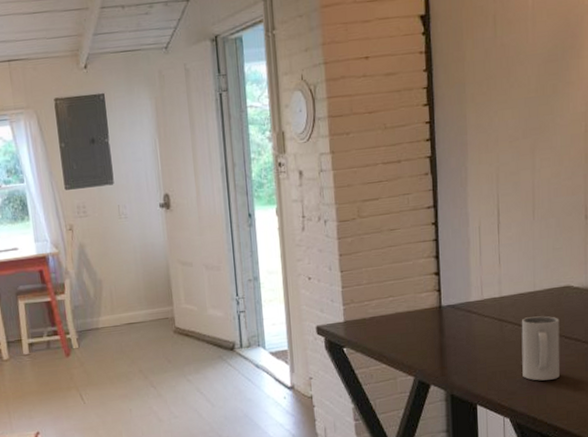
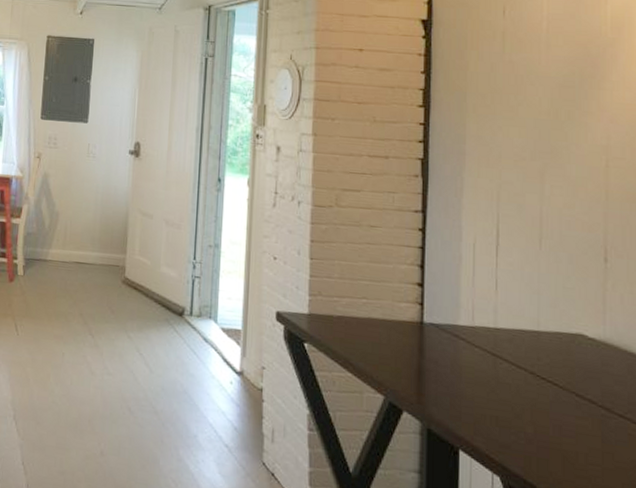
mug: present [521,316,560,381] -> none [519,359,569,443]

